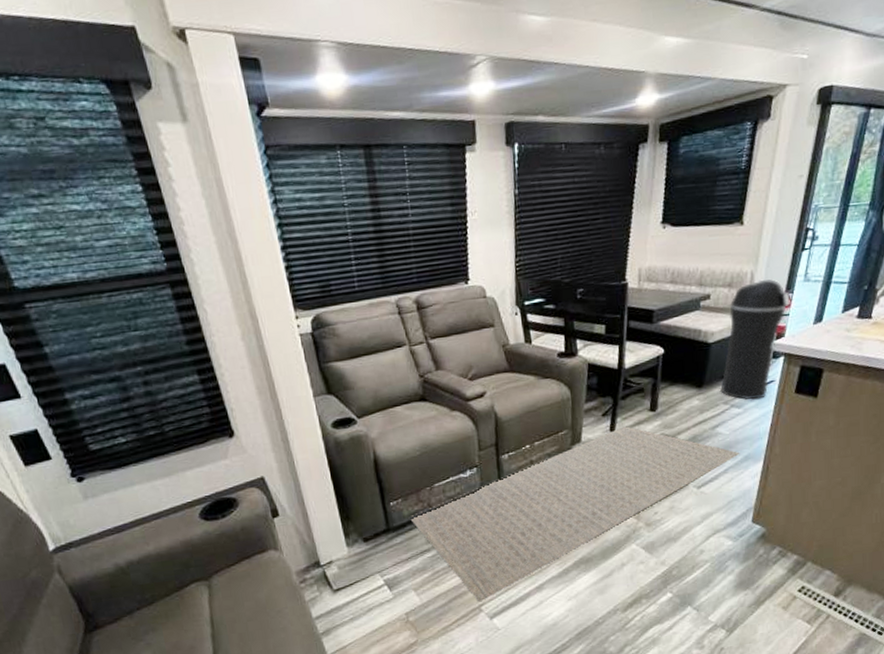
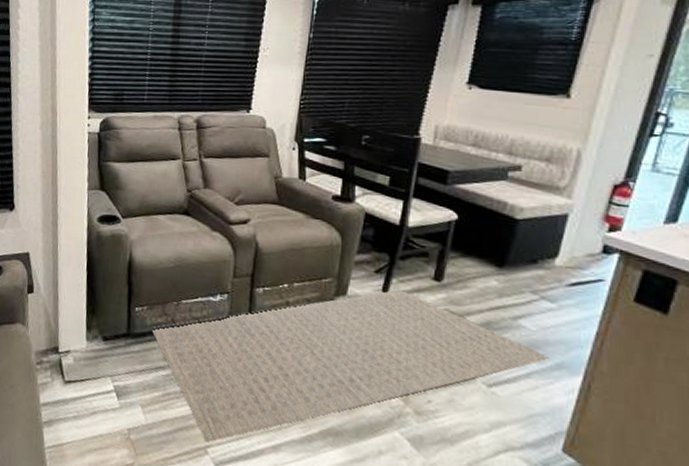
trash can: present [720,279,790,400] -> none [528,160,631,298]

